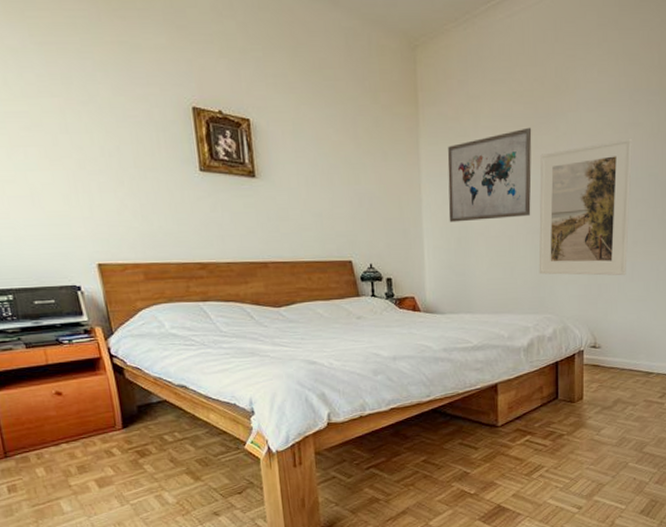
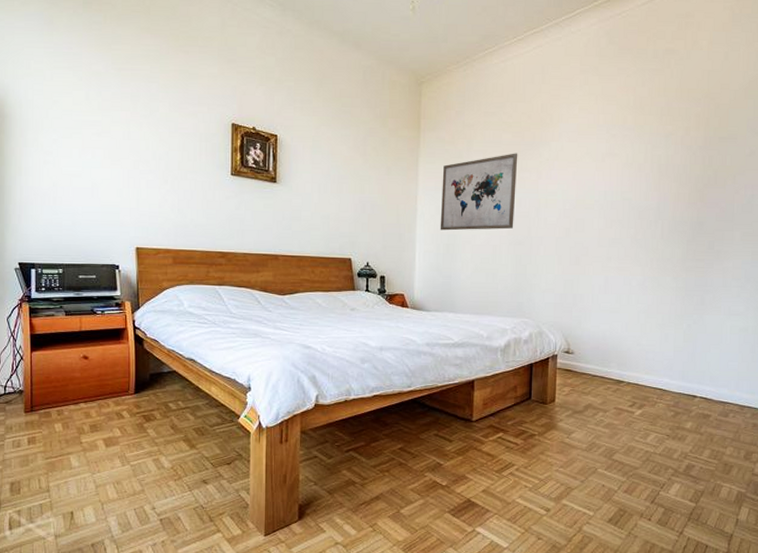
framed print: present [538,138,633,276] -> none [518,166,610,288]

